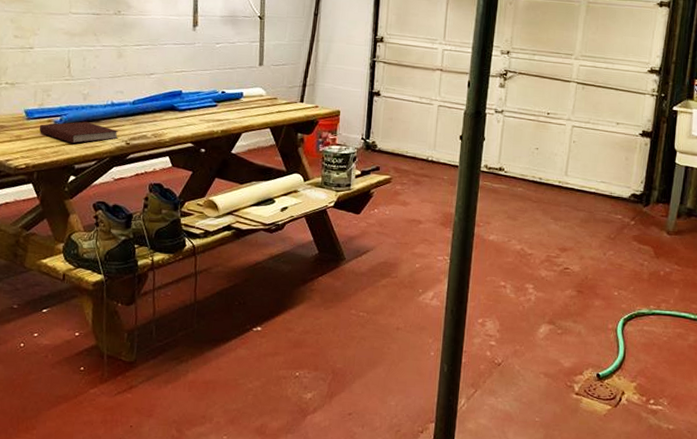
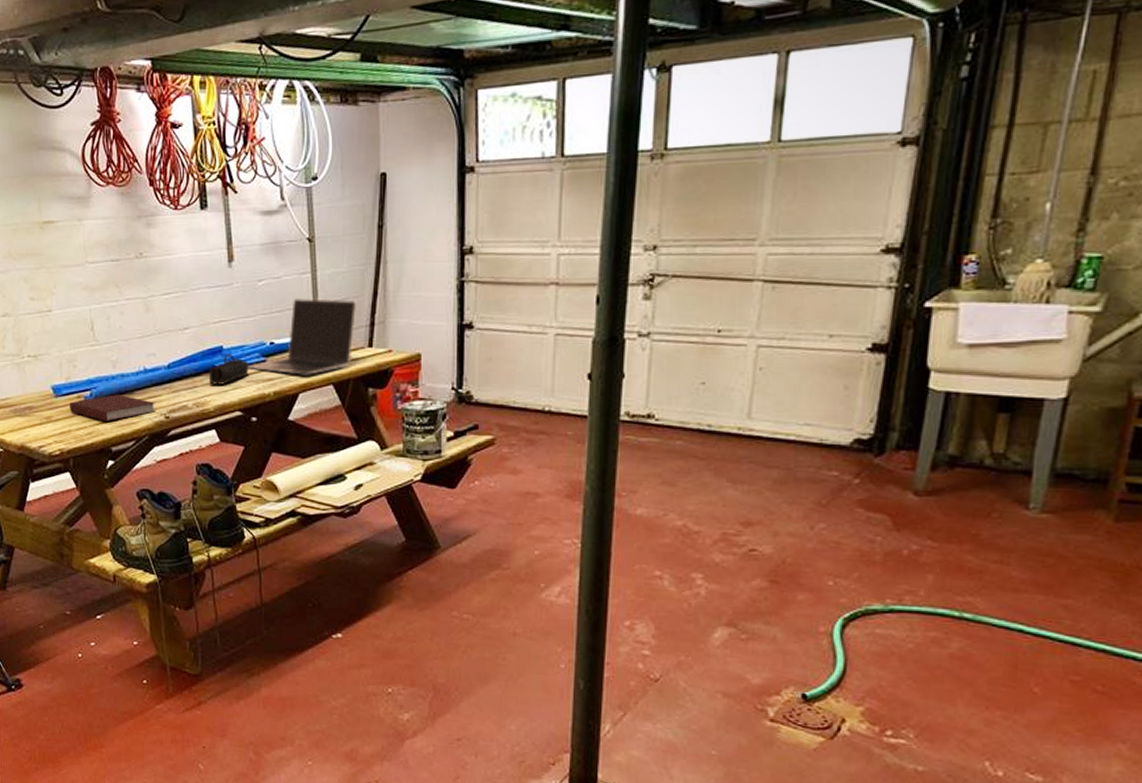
pencil case: none [167,96,202,121] -> present [208,353,248,385]
laptop: none [202,59,293,120] -> present [248,297,356,375]

